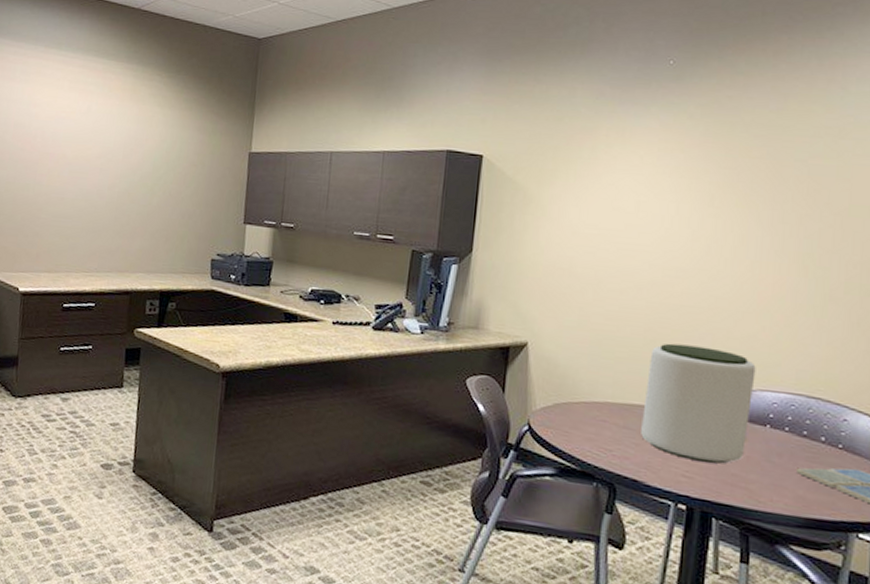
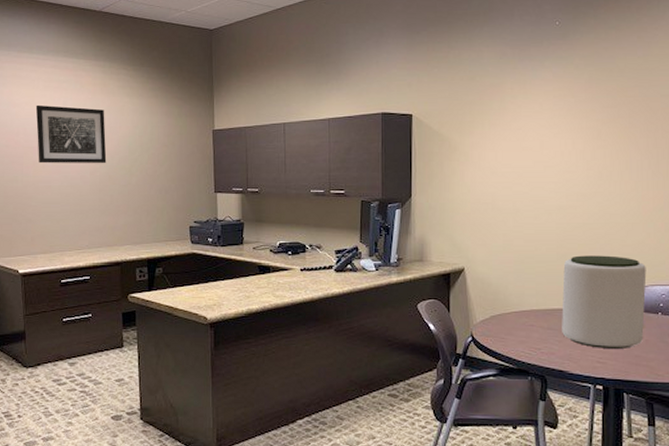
wall art: none [53,107,132,178] -> present [35,104,107,164]

